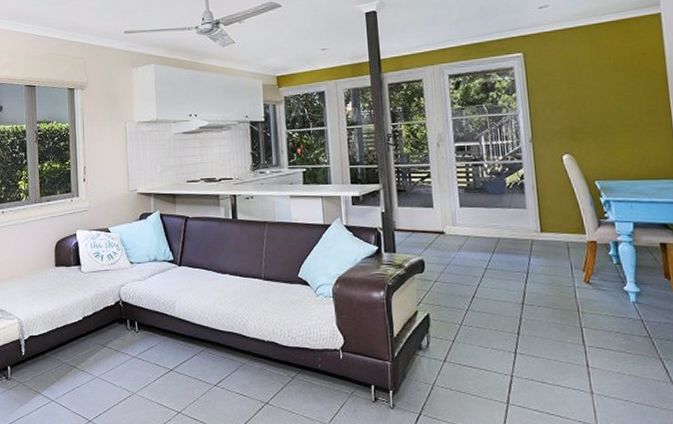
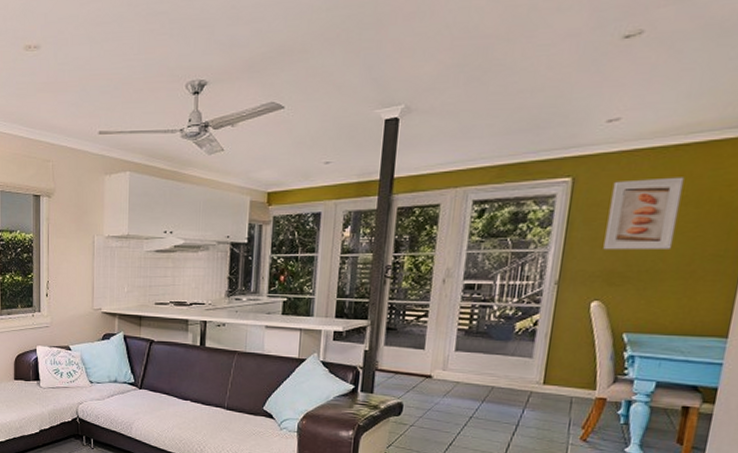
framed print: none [556,48,614,111] -> present [603,177,685,250]

